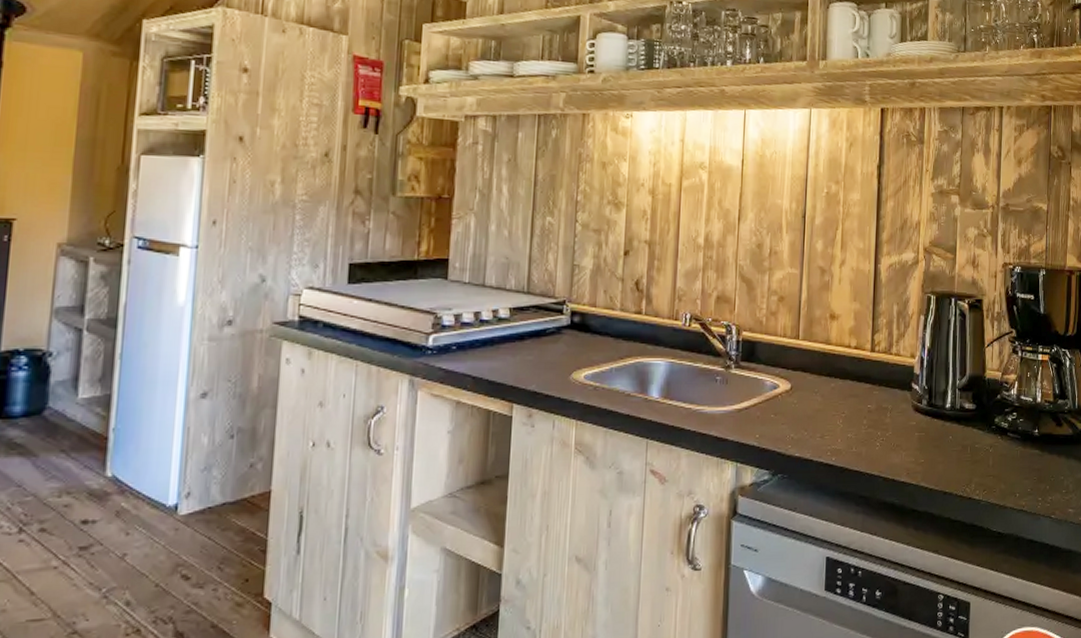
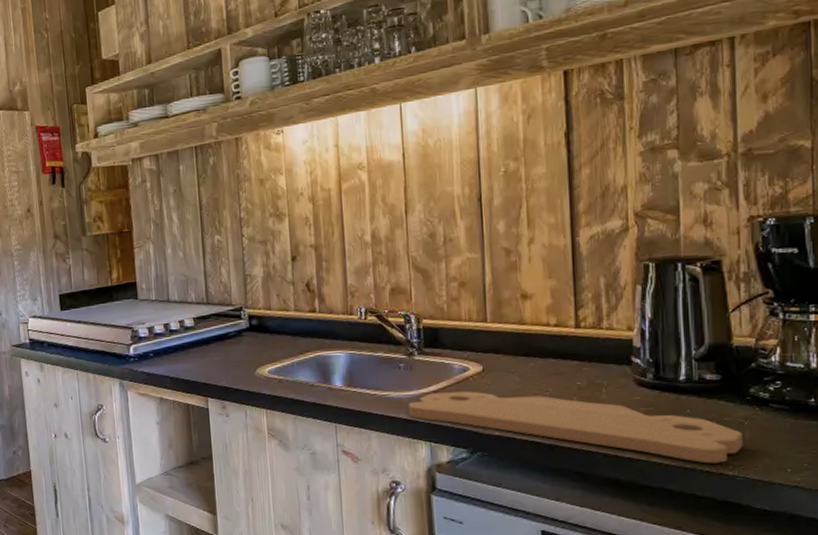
cutting board: none [720,409,988,488] -> present [409,391,743,464]

